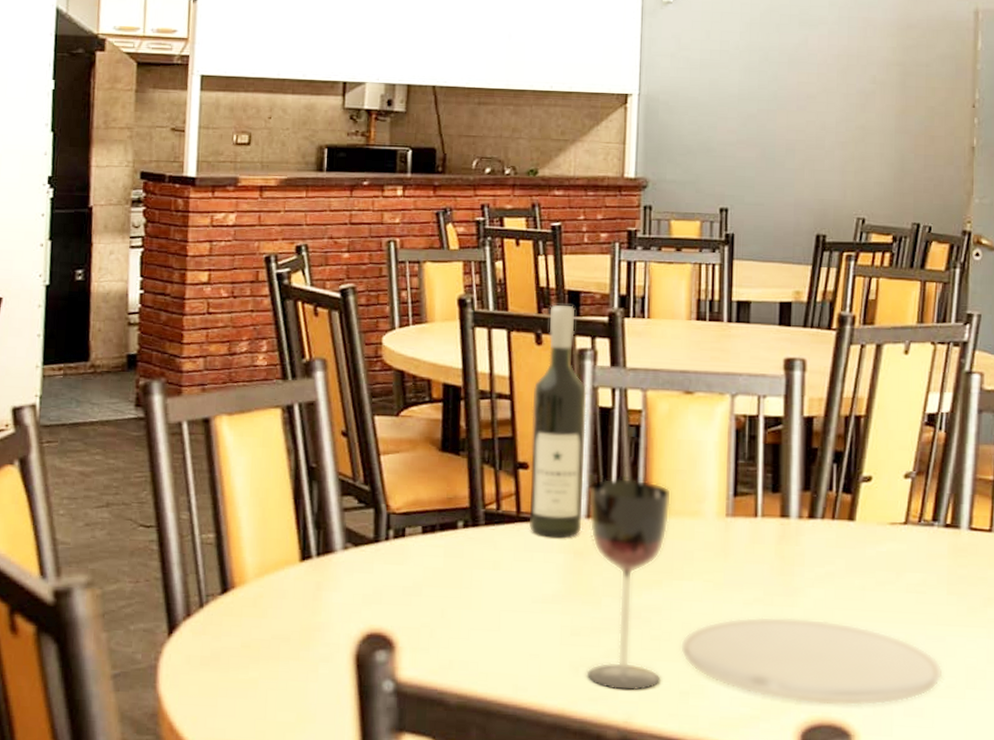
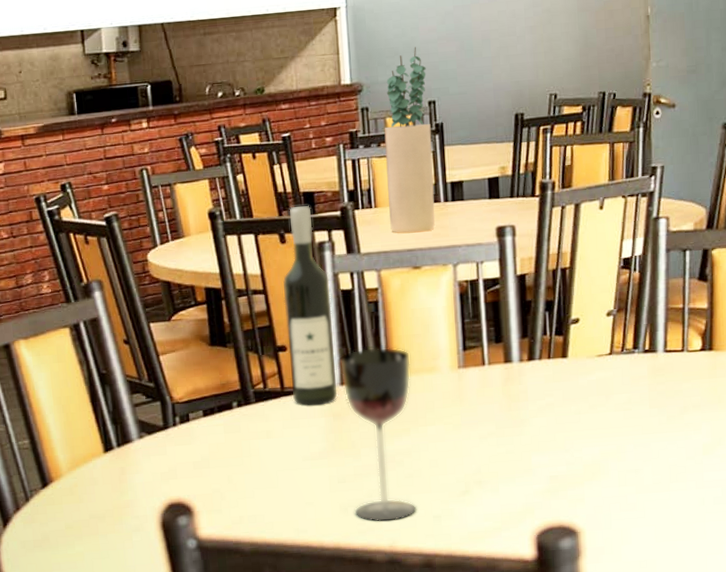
vase: none [663,147,721,353] -> present [384,46,436,234]
plate: present [679,616,943,706] -> none [429,442,650,512]

